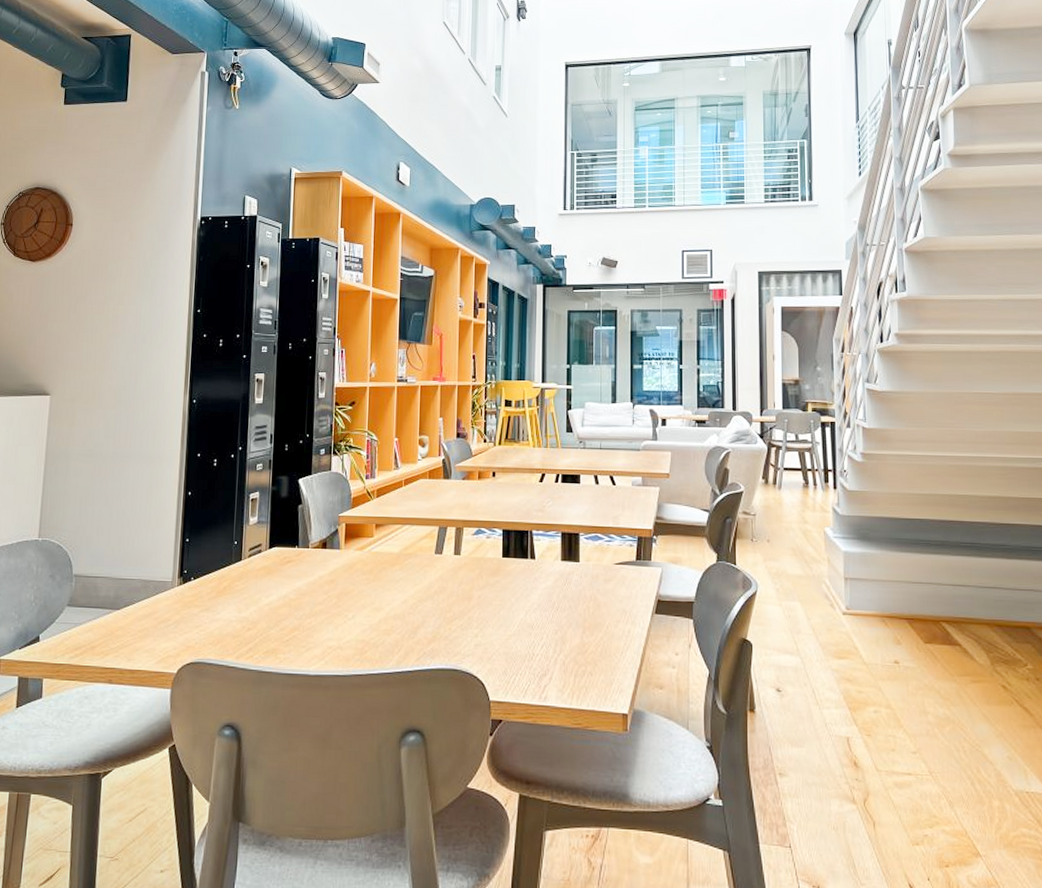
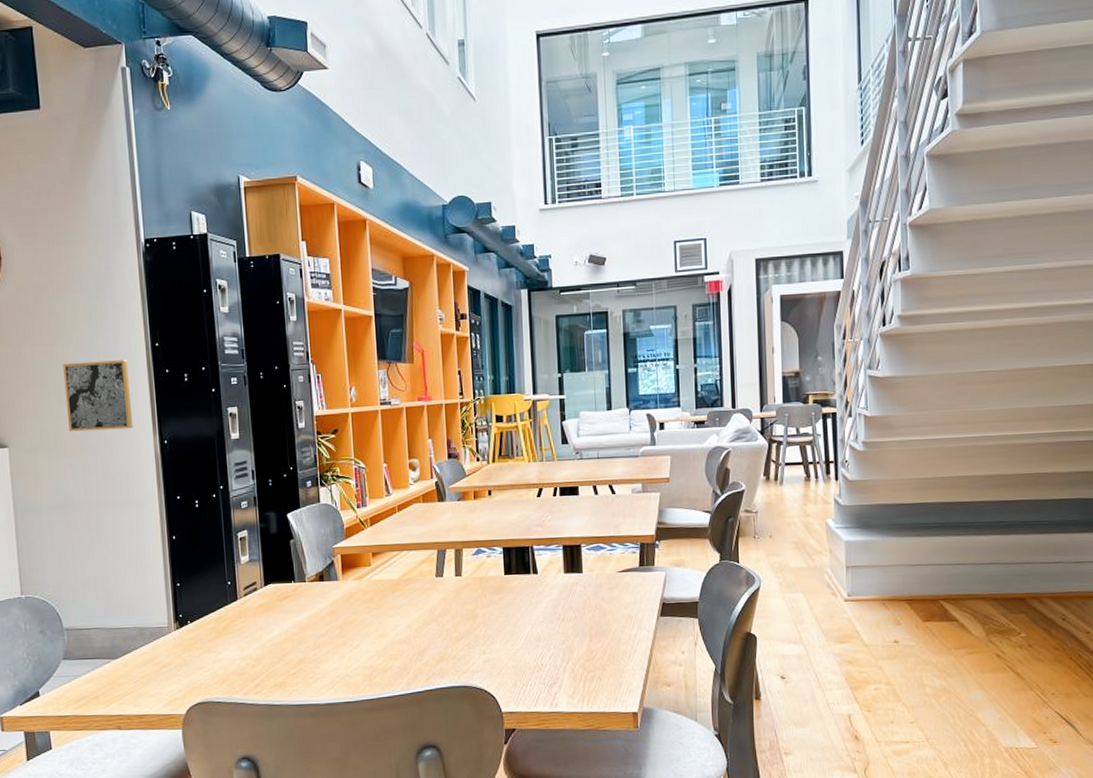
wall art: none [108,322,170,387] -> present [63,360,133,432]

